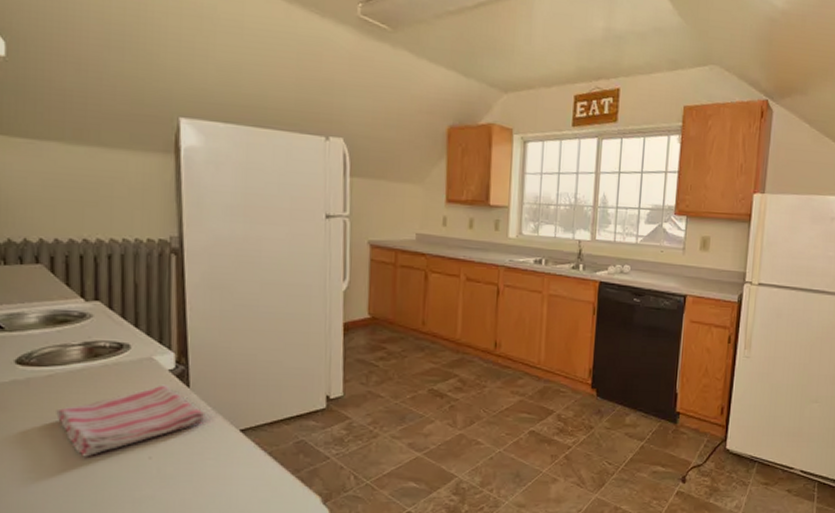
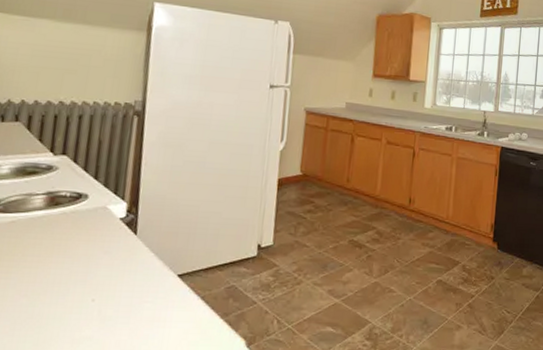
dish towel: present [56,384,206,457] -> none [13,232,148,299]

